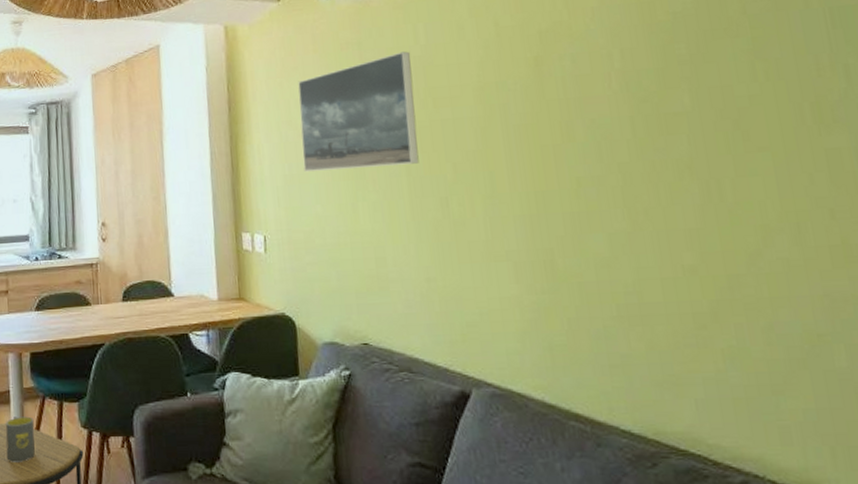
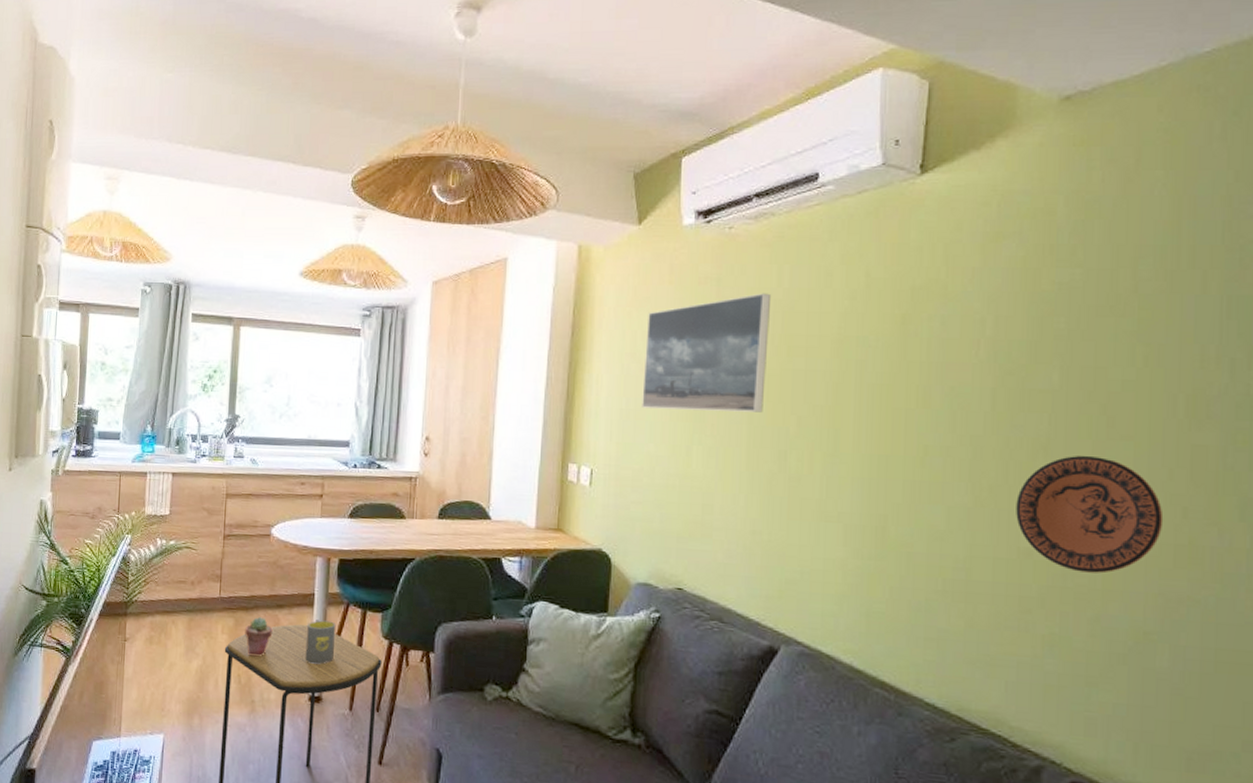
decorative plate: none [672,170,814,283] -> present [1016,455,1164,574]

